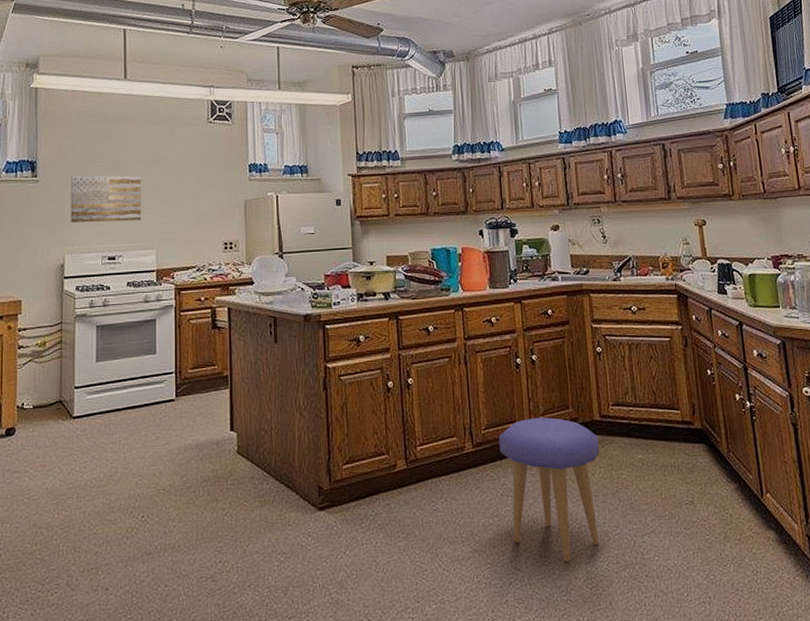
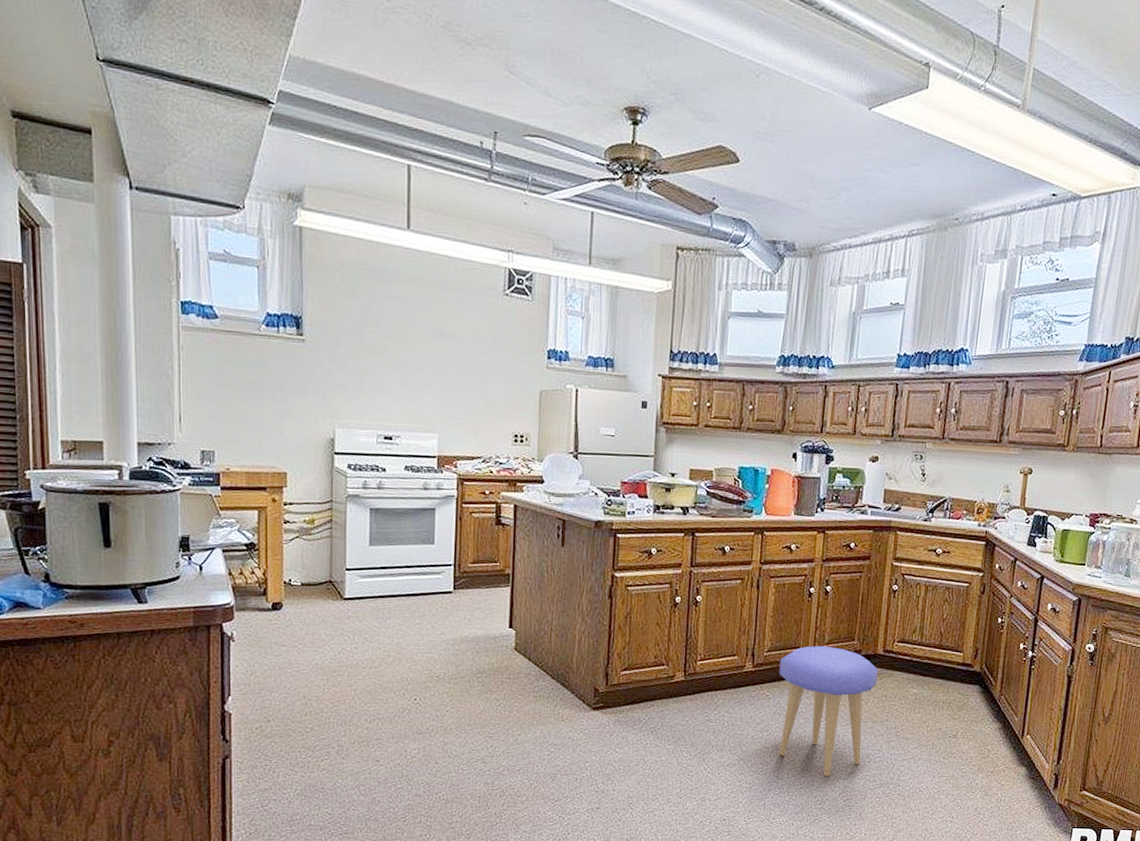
wall art: present [70,175,142,223] -> none [342,338,425,400]

